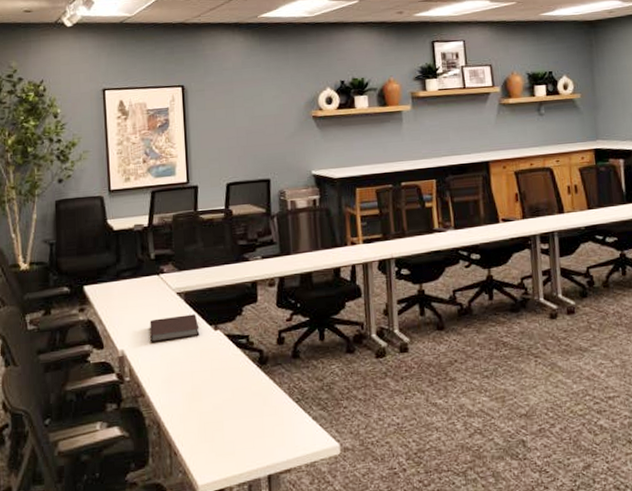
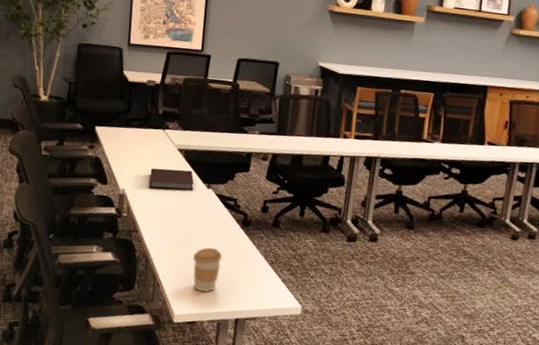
coffee cup: none [210,397,243,451] -> present [193,247,222,293]

